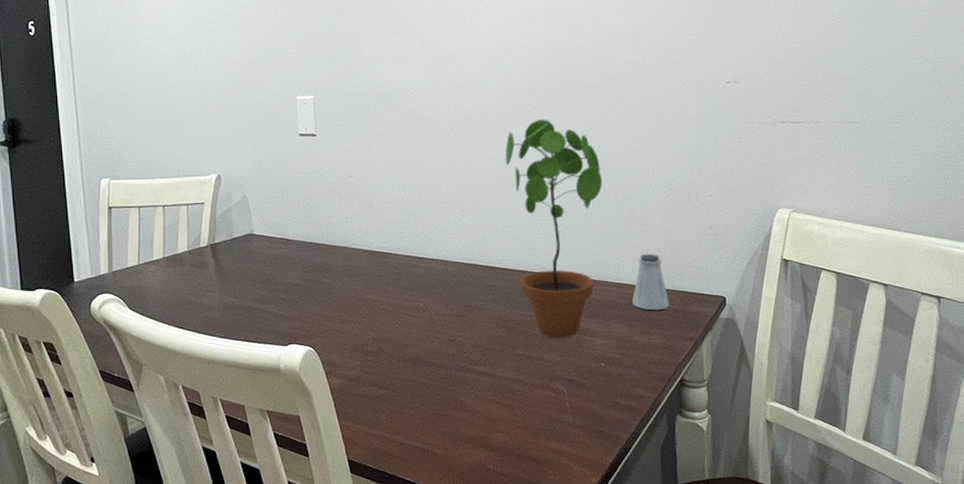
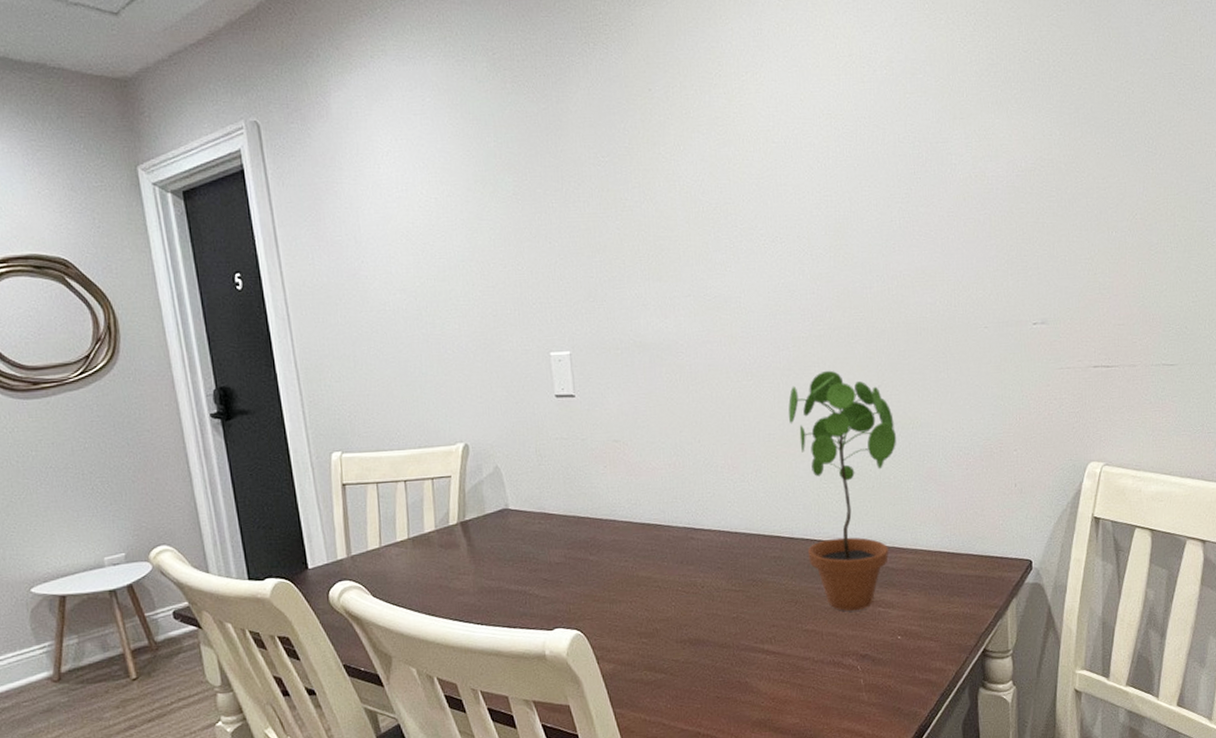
saltshaker: present [632,253,670,311] -> none [931,515,972,578]

